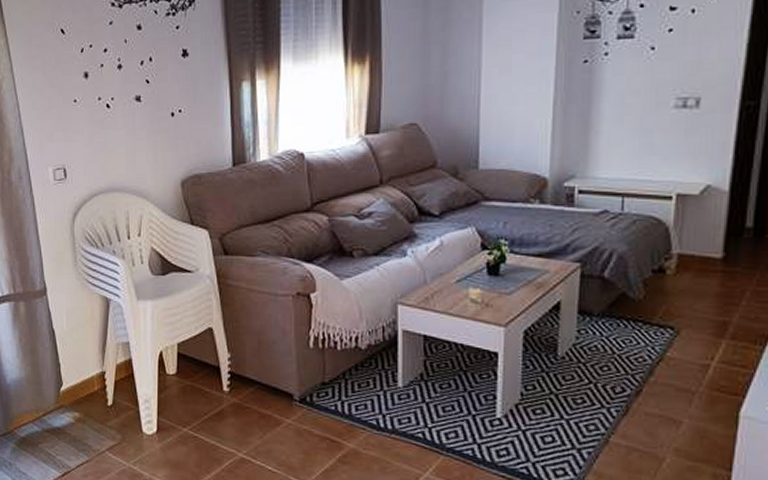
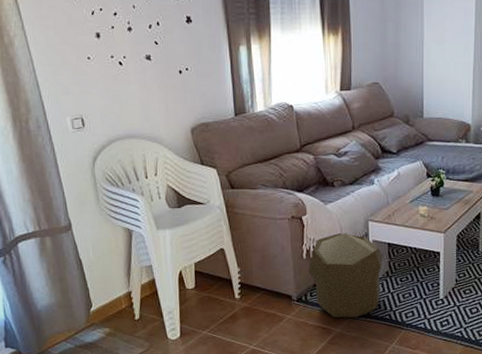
pouf: none [315,317,417,432] -> present [308,232,383,318]

